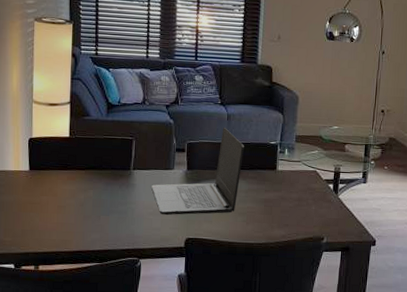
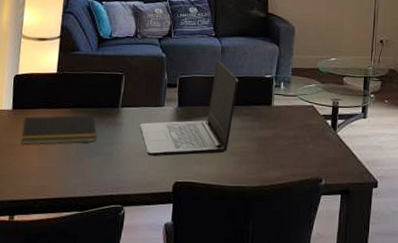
notepad: none [40,176,111,203] -> present [21,115,97,145]

